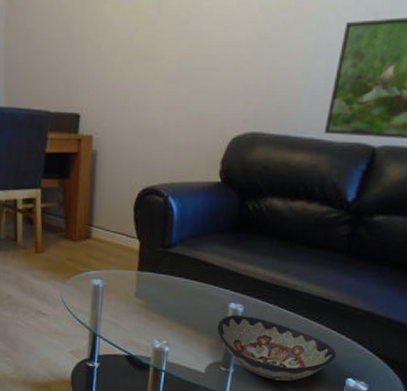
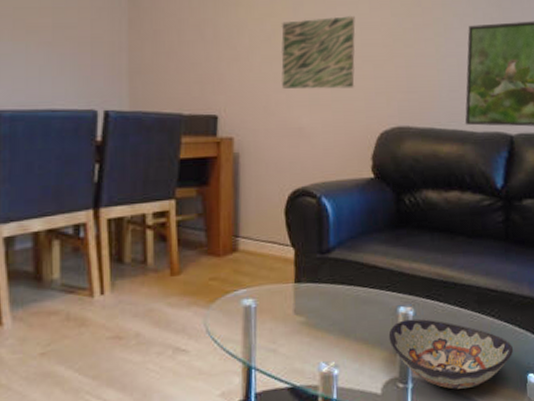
wall art: none [139,12,220,91] -> present [280,16,355,90]

